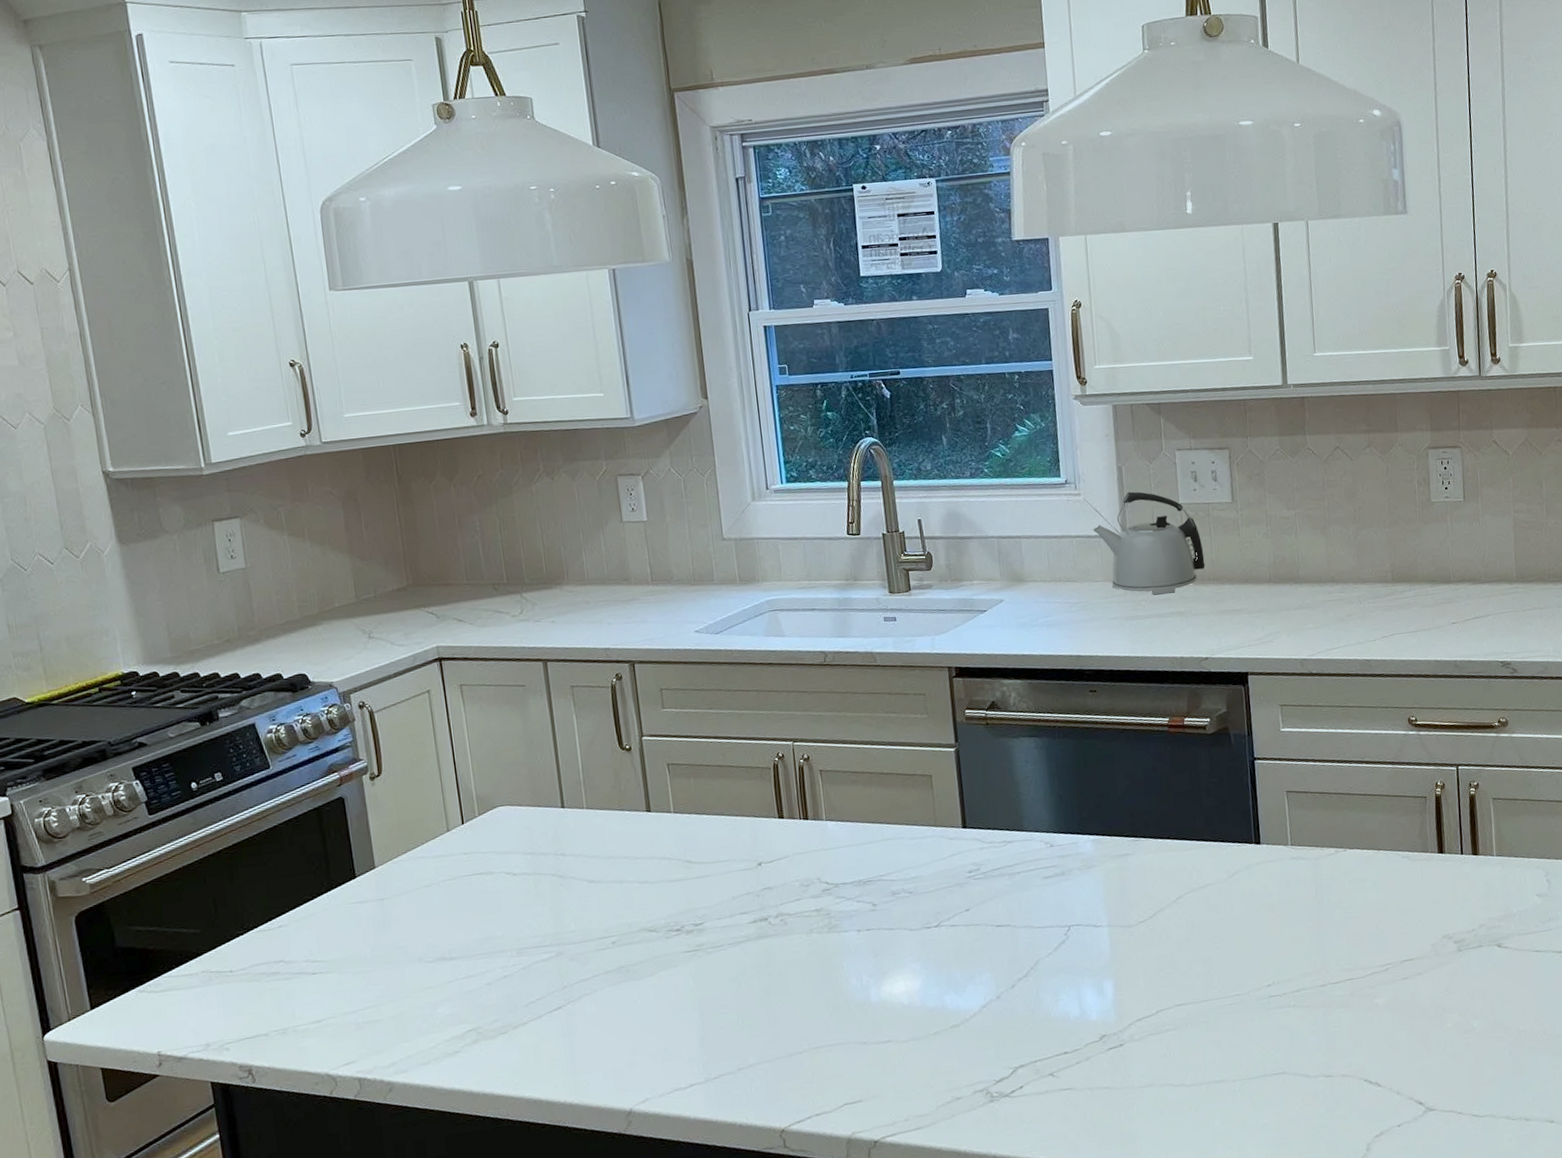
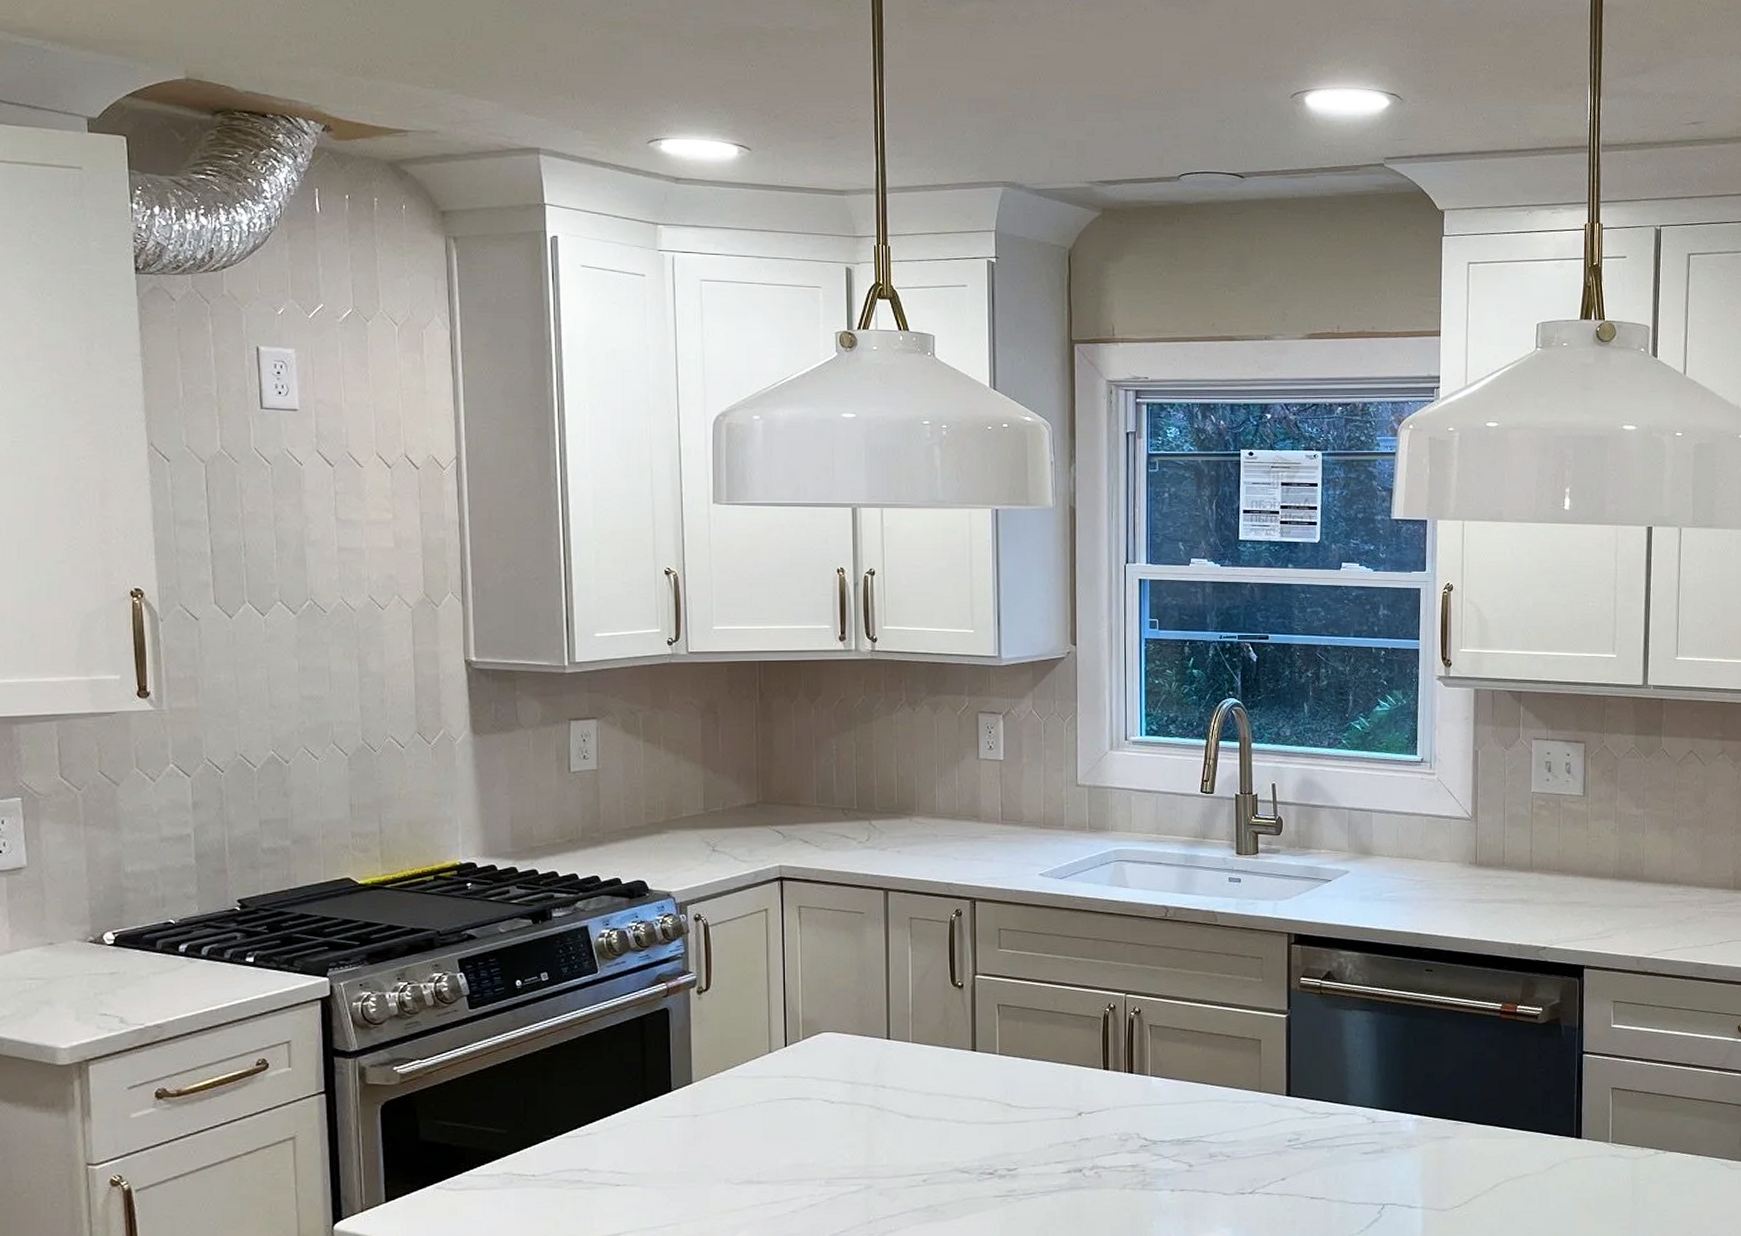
kettle: present [1093,491,1205,595] -> none [1444,776,1552,880]

